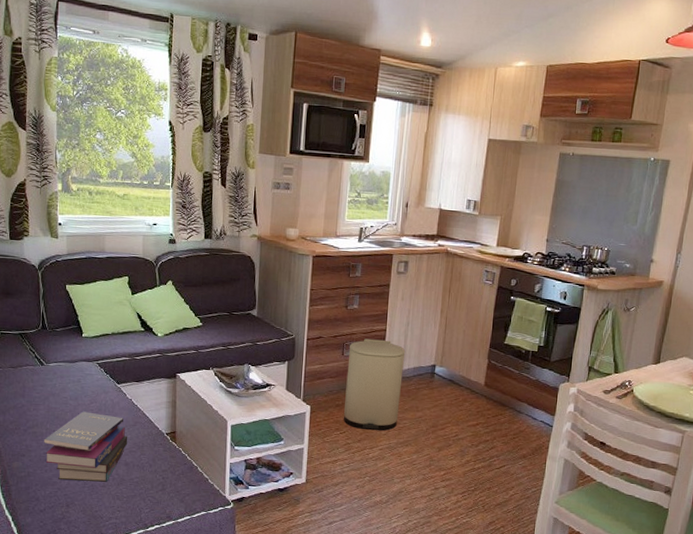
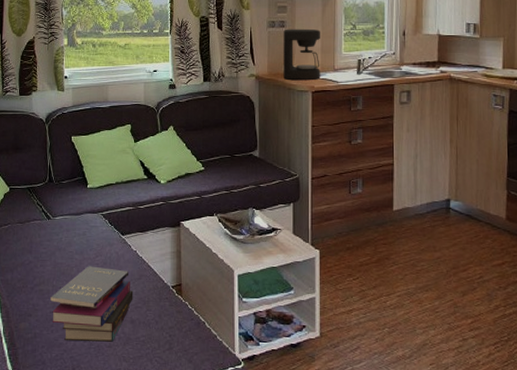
coffee maker: none [285,191,325,245] -> present [283,28,320,81]
pedal bin: present [343,338,406,431] -> none [355,174,416,275]

